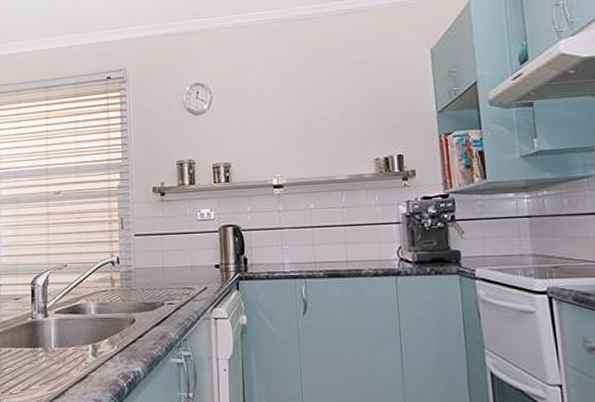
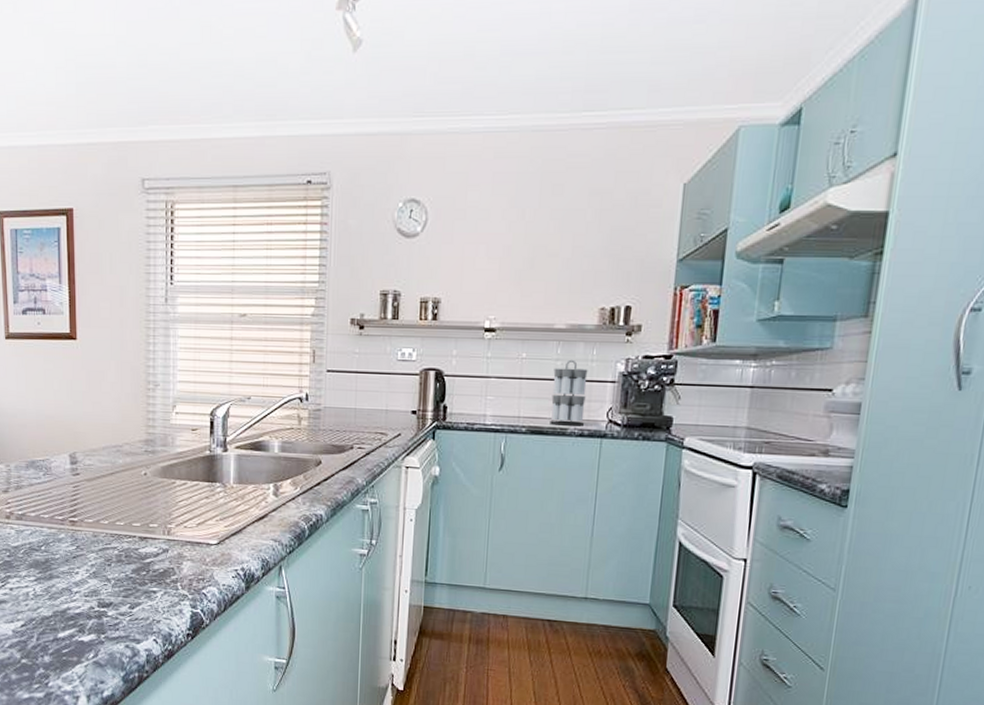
spice rack: none [341,206,378,269] -> present [550,359,588,428]

